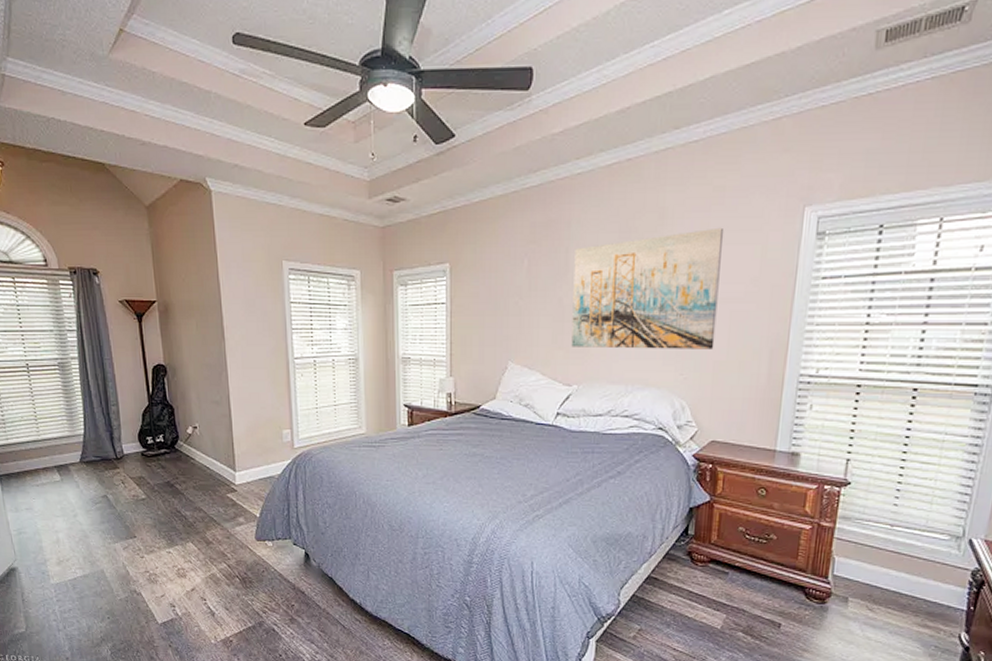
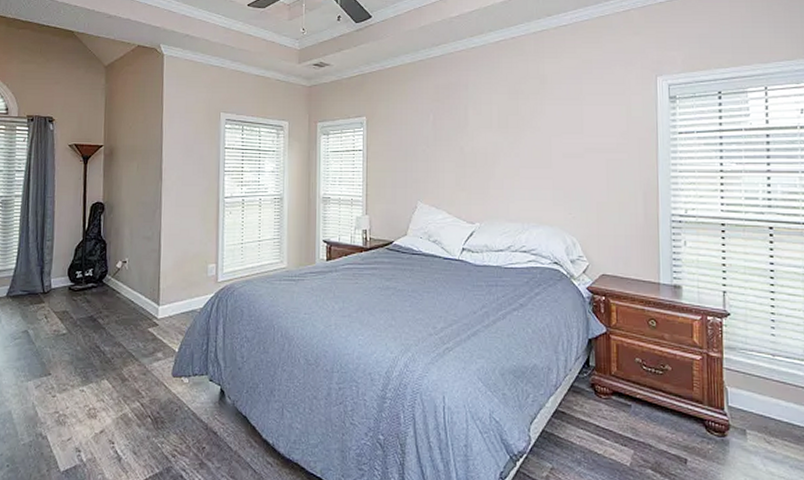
wall art: present [571,227,725,349] -> none [472,91,596,192]

